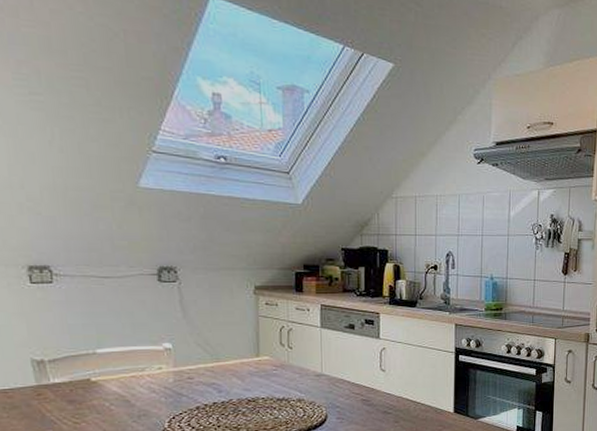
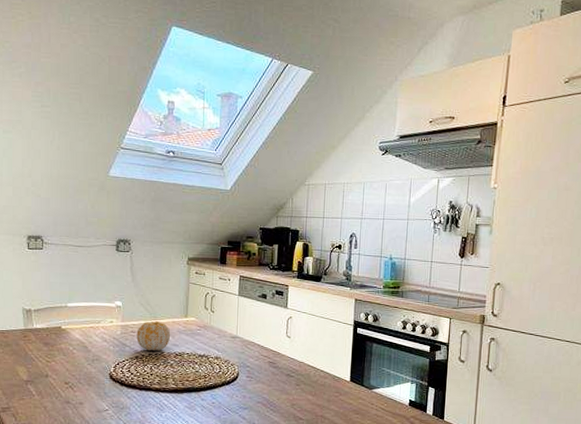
fruit: none [195,363,240,399] -> present [136,321,171,351]

